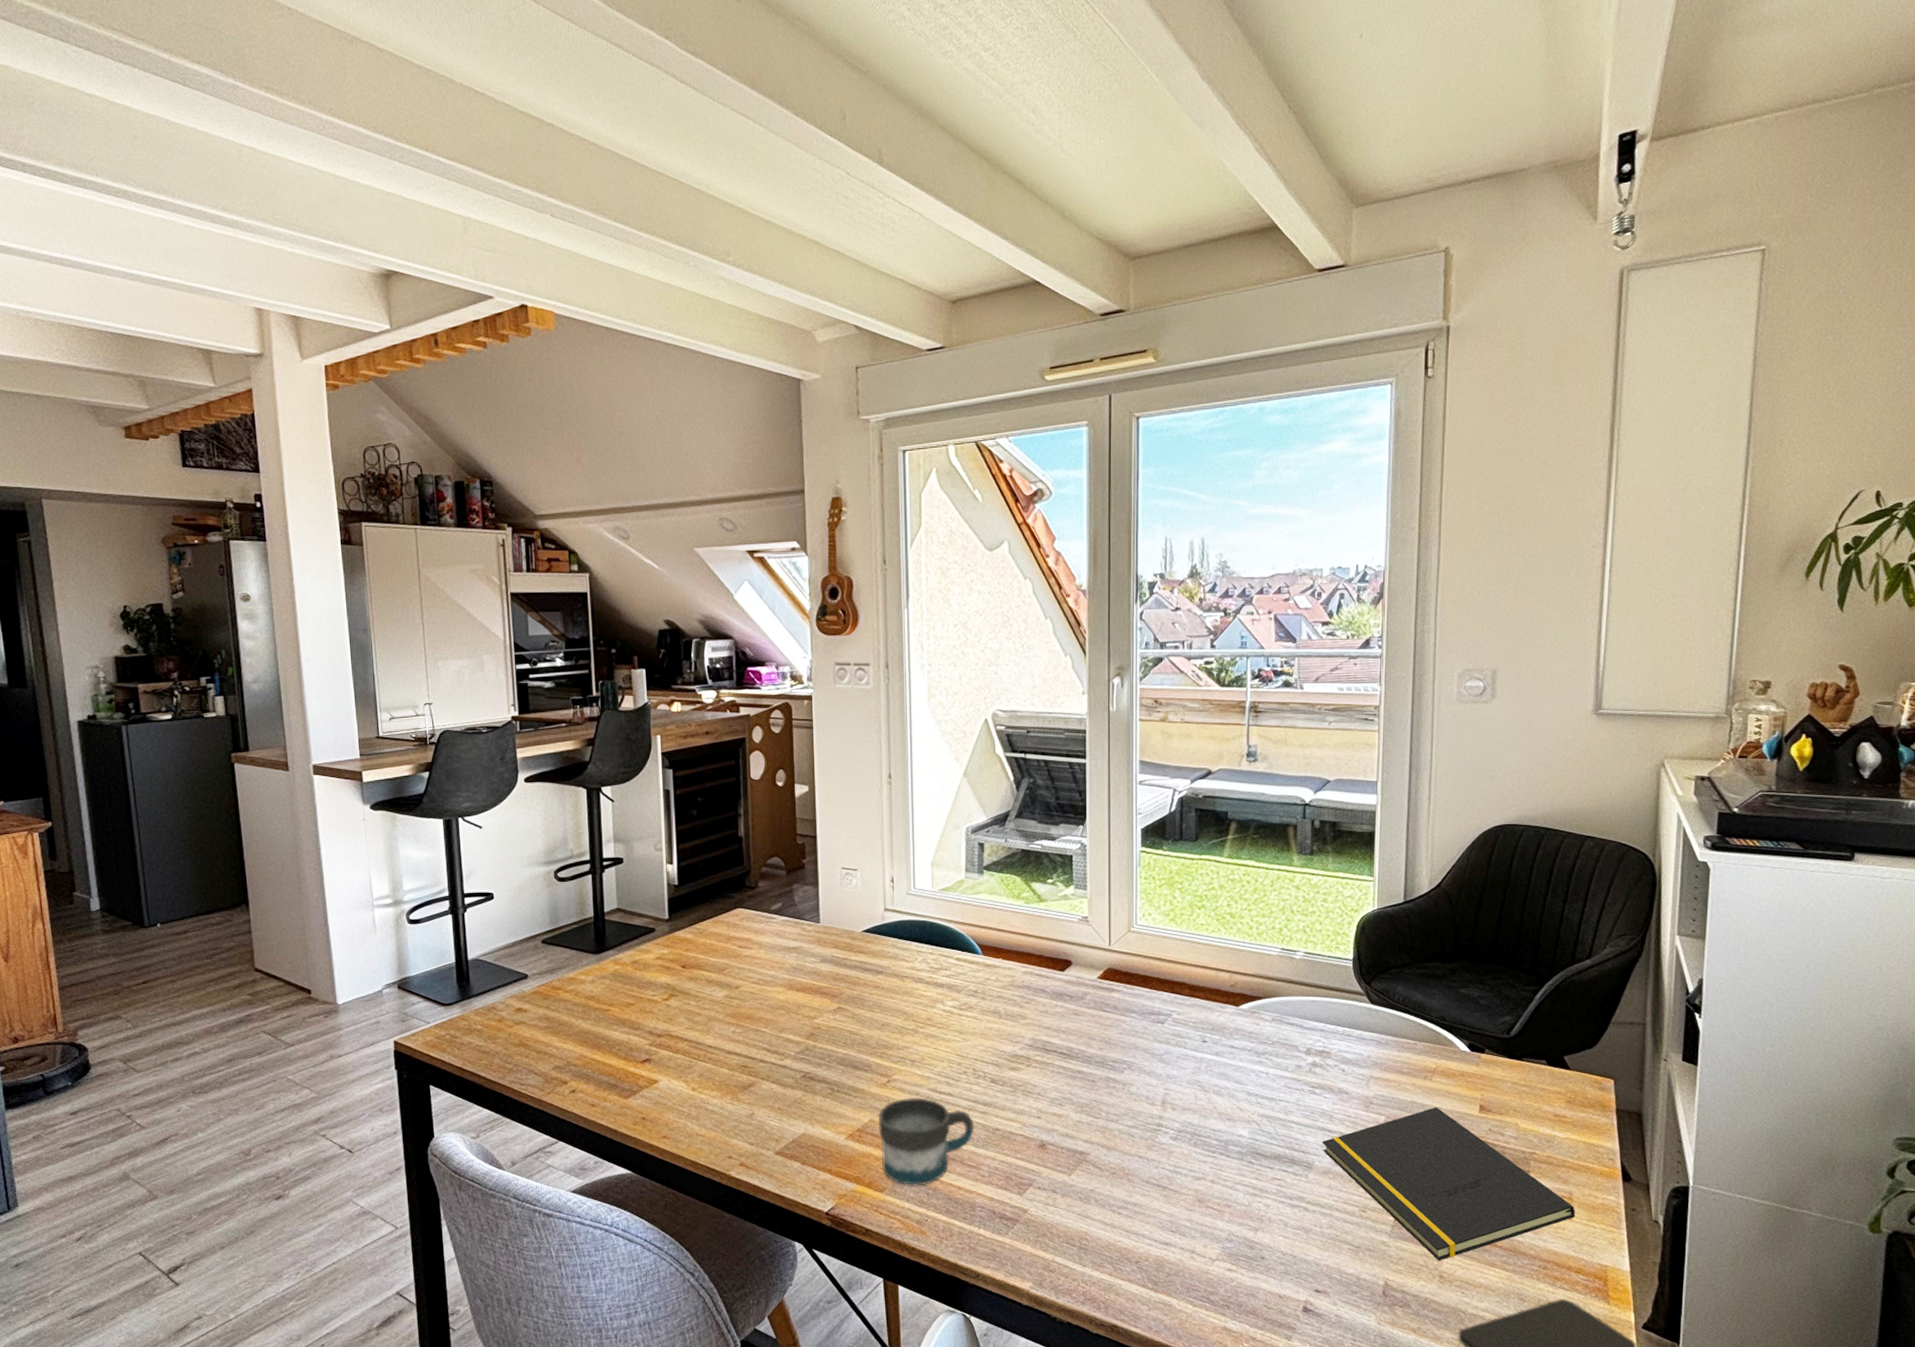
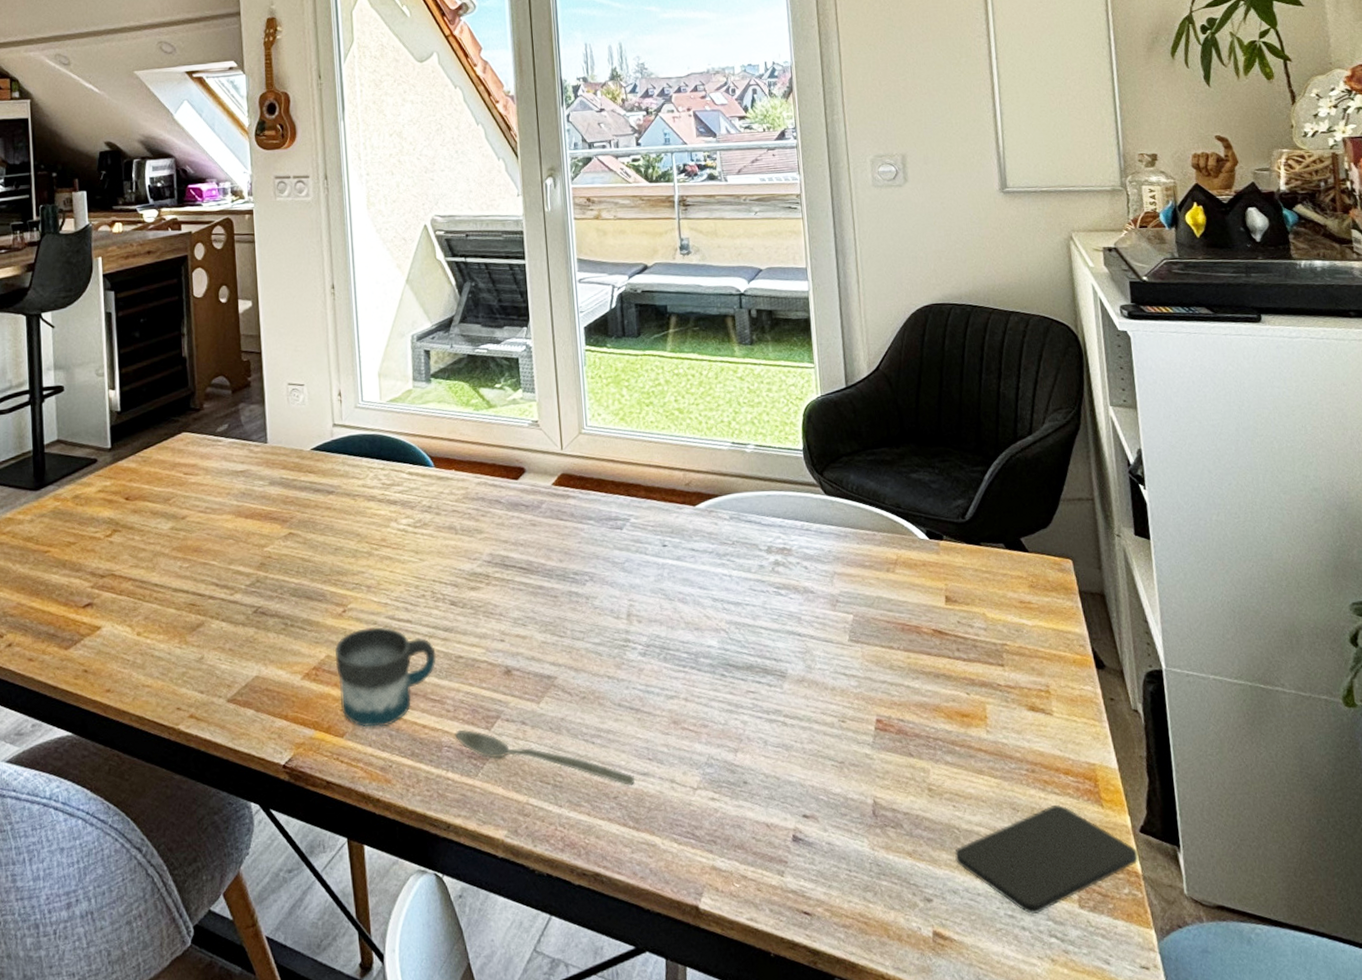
spoon: none [988,1193,1157,1252] -> present [455,729,635,785]
notepad: present [1321,1107,1575,1260] -> none [792,601,1055,771]

